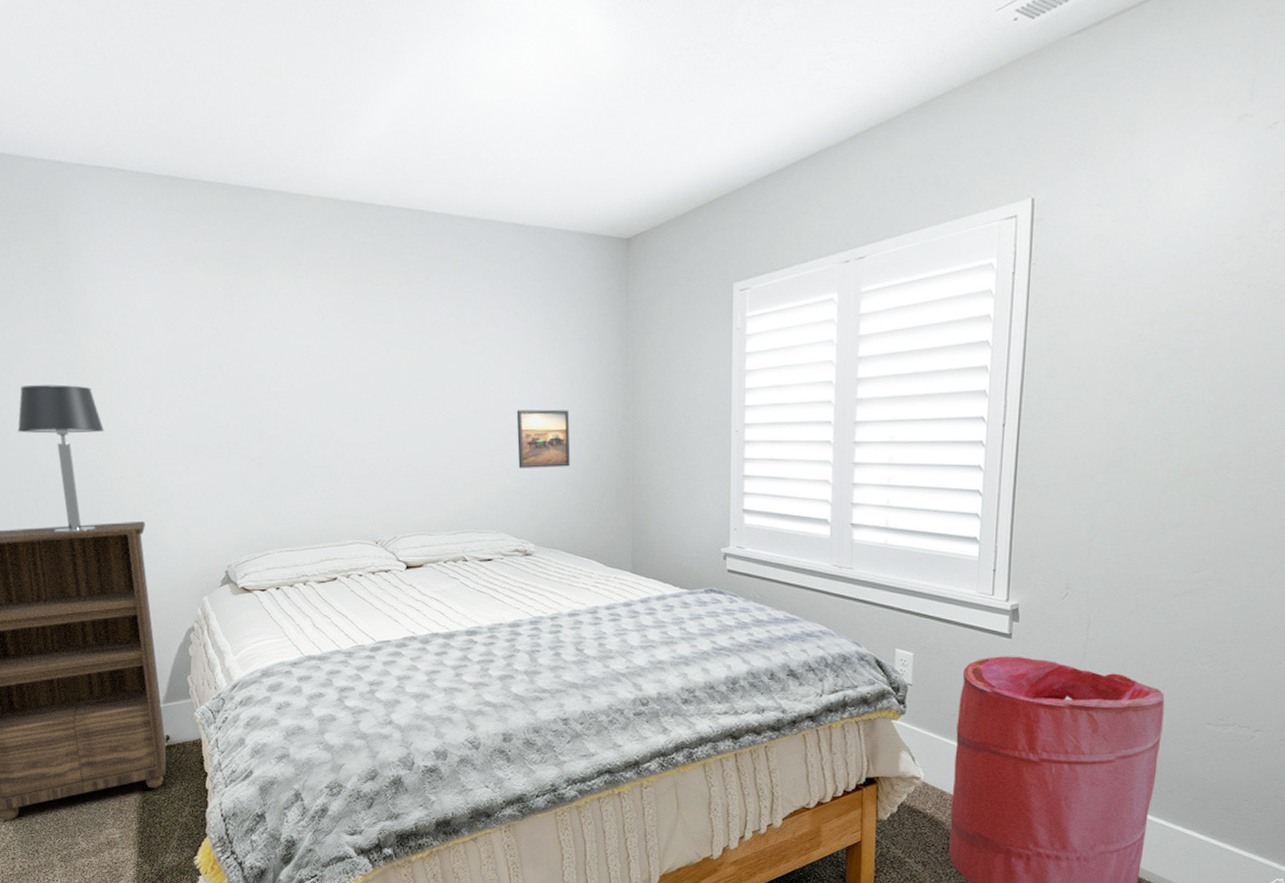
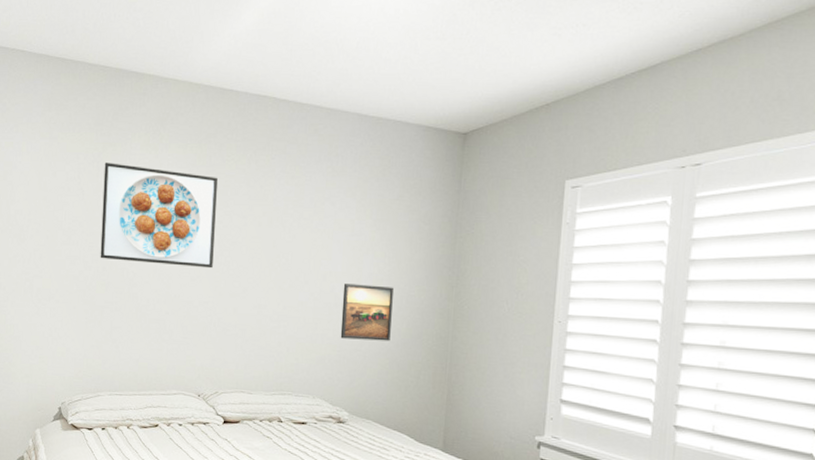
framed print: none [238,296,375,406] -> present [100,162,218,269]

